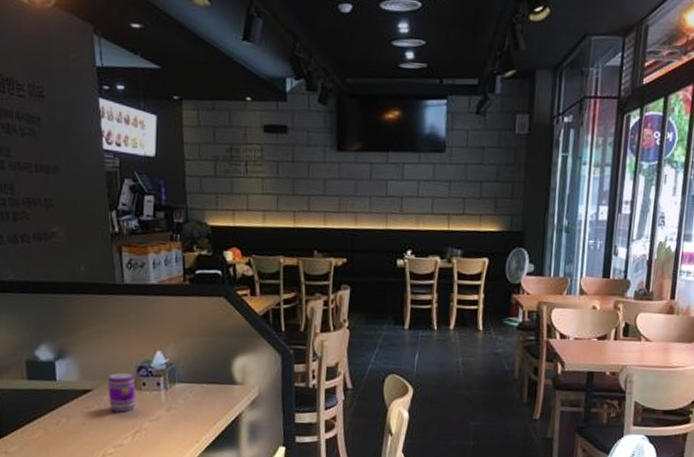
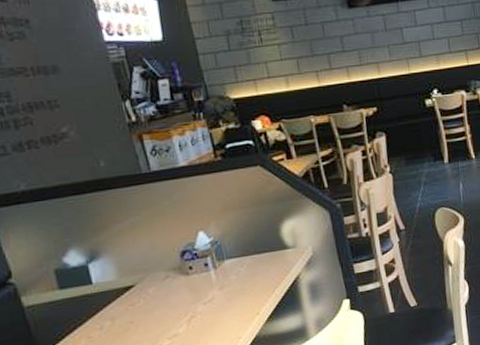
beverage can: present [108,372,137,412] -> none [150,259,186,302]

